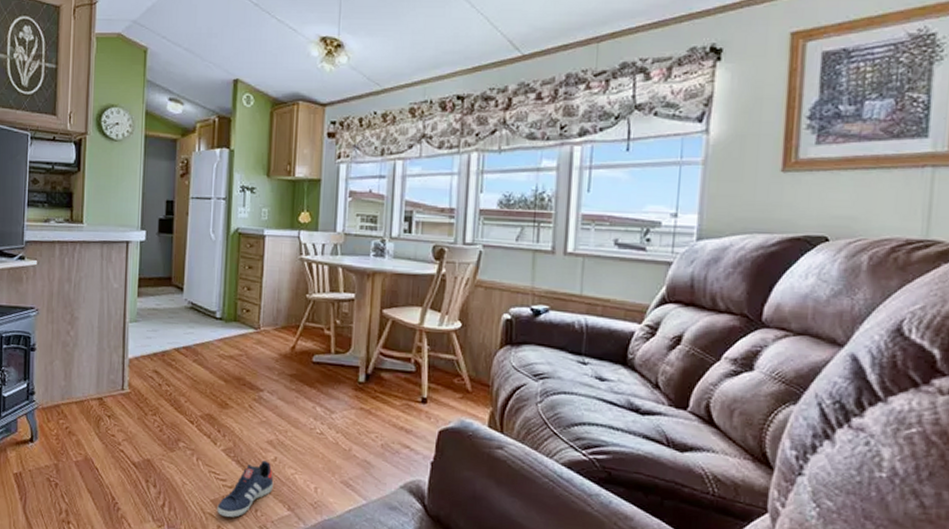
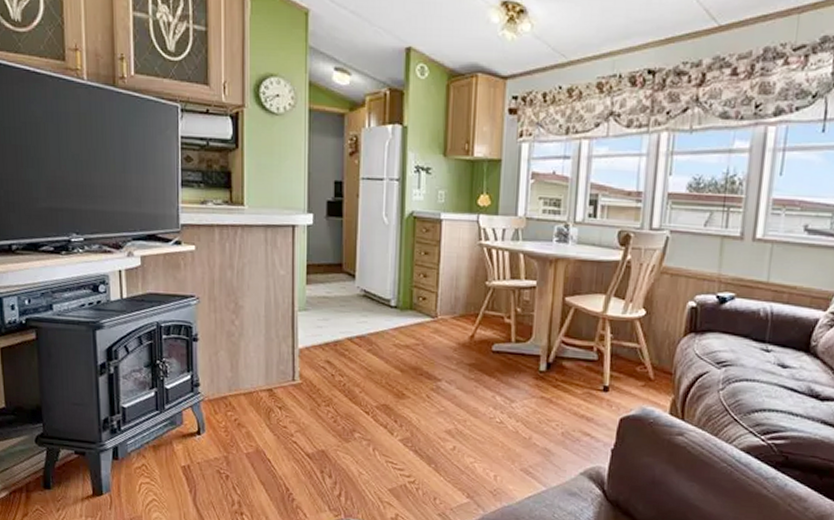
sneaker: present [217,460,274,518] -> none [395,450,453,506]

